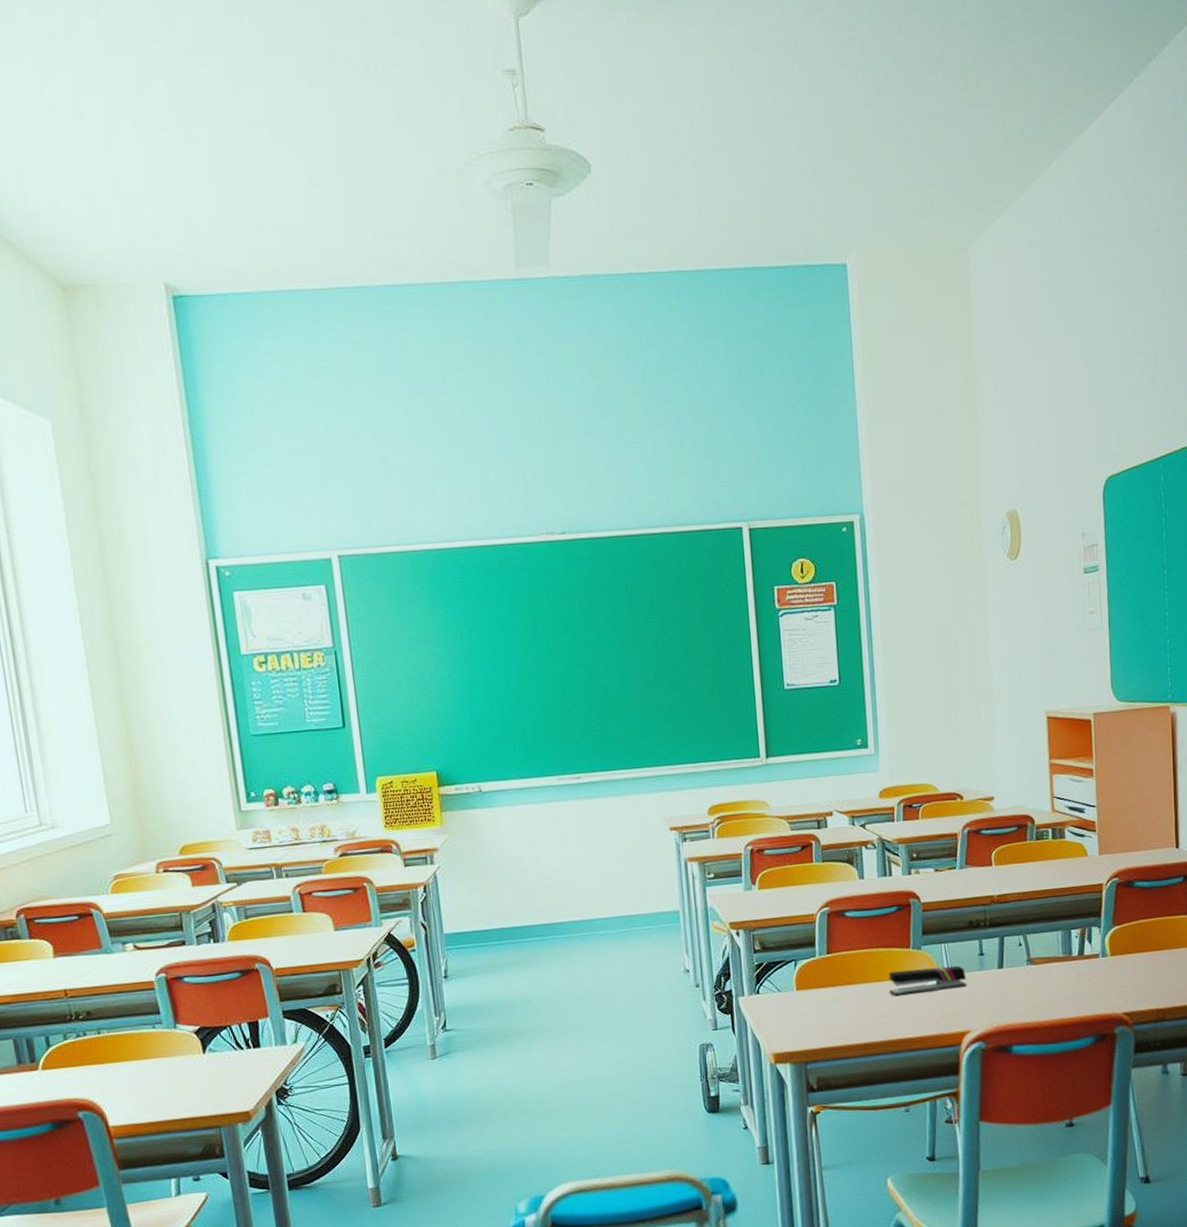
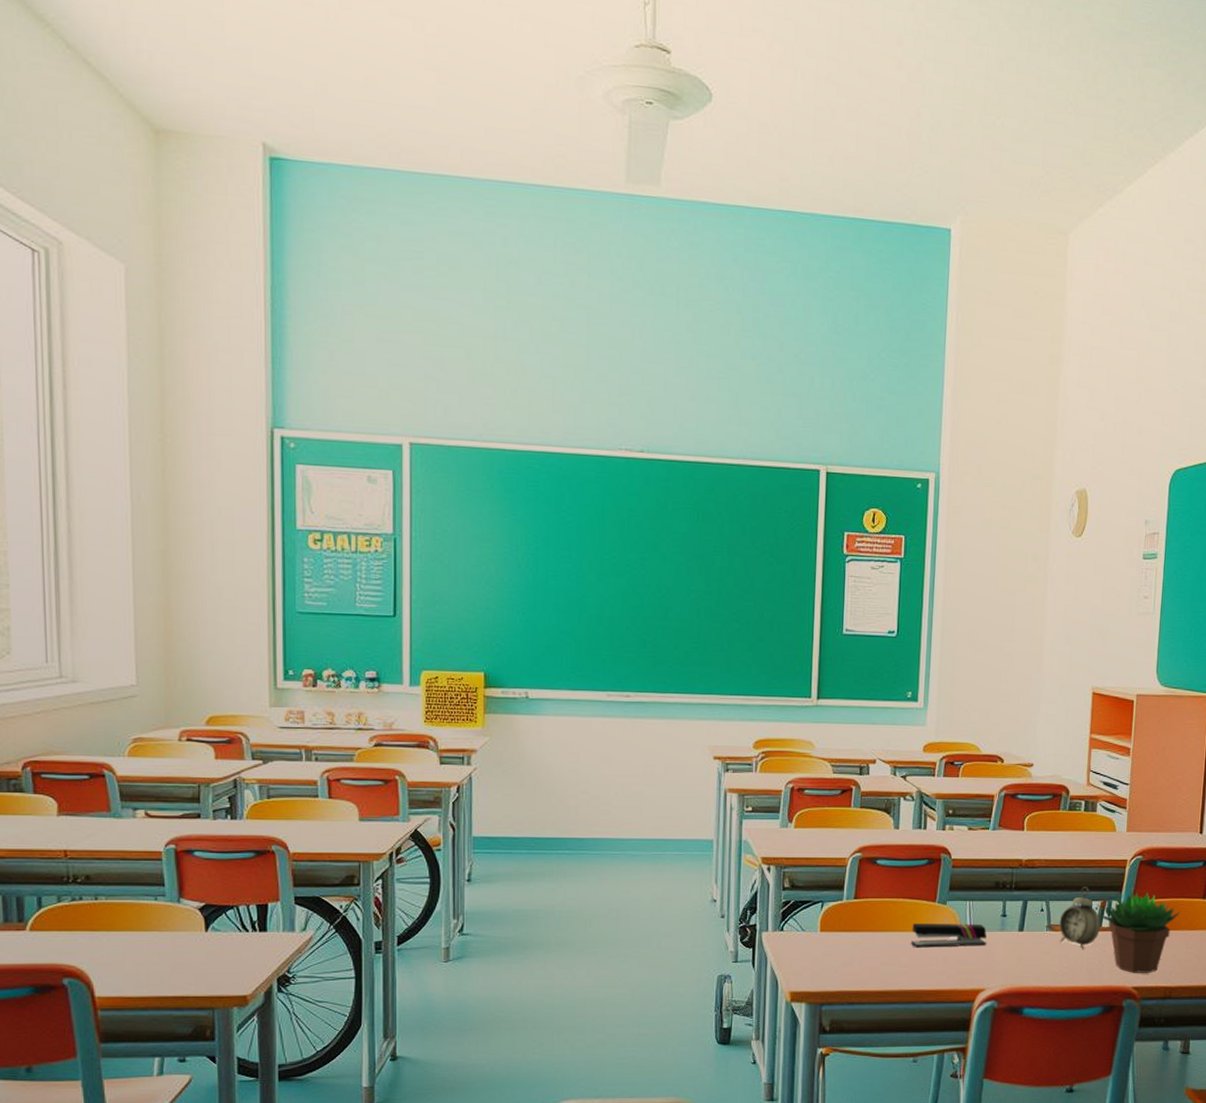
alarm clock: none [1039,916,1082,981] -> present [1059,887,1101,950]
succulent plant: none [1078,915,1165,999] -> present [1097,893,1181,973]

